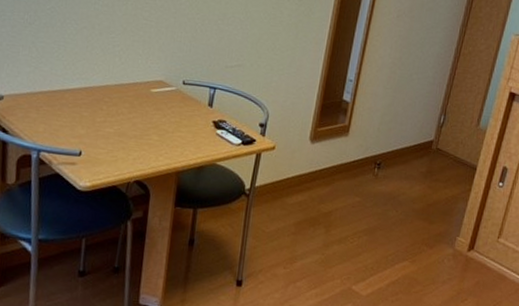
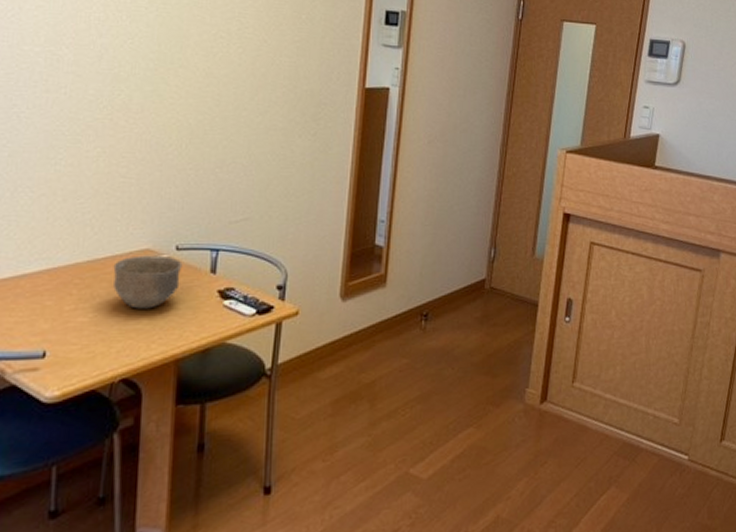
bowl: none [133,85,187,129] -> present [113,255,183,309]

